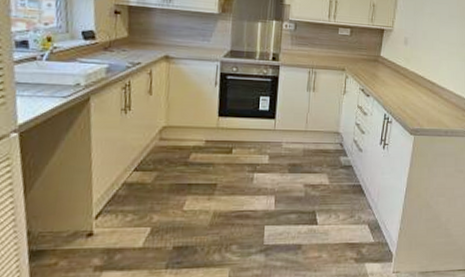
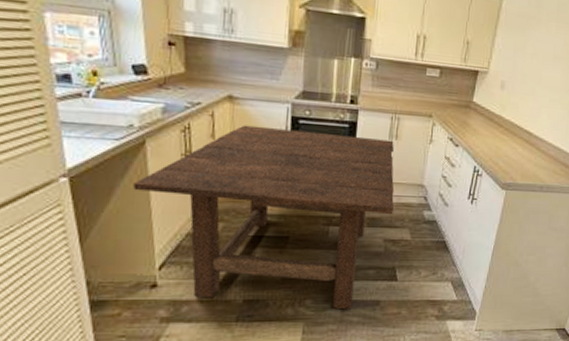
dining table: none [76,81,313,255] -> present [133,125,395,310]

